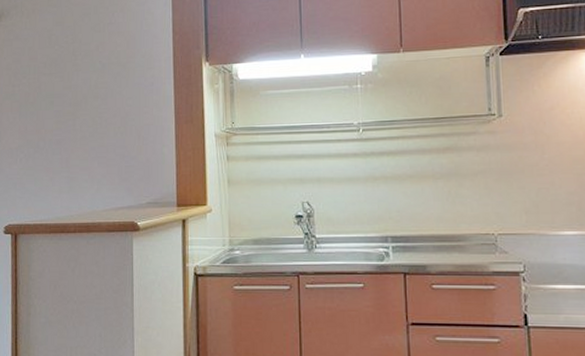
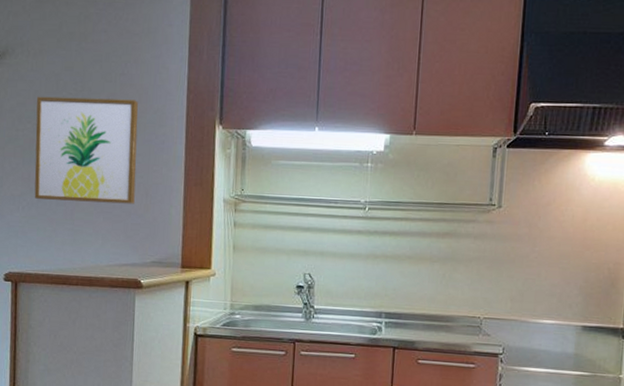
wall art: none [30,46,128,150] -> present [34,96,138,204]

